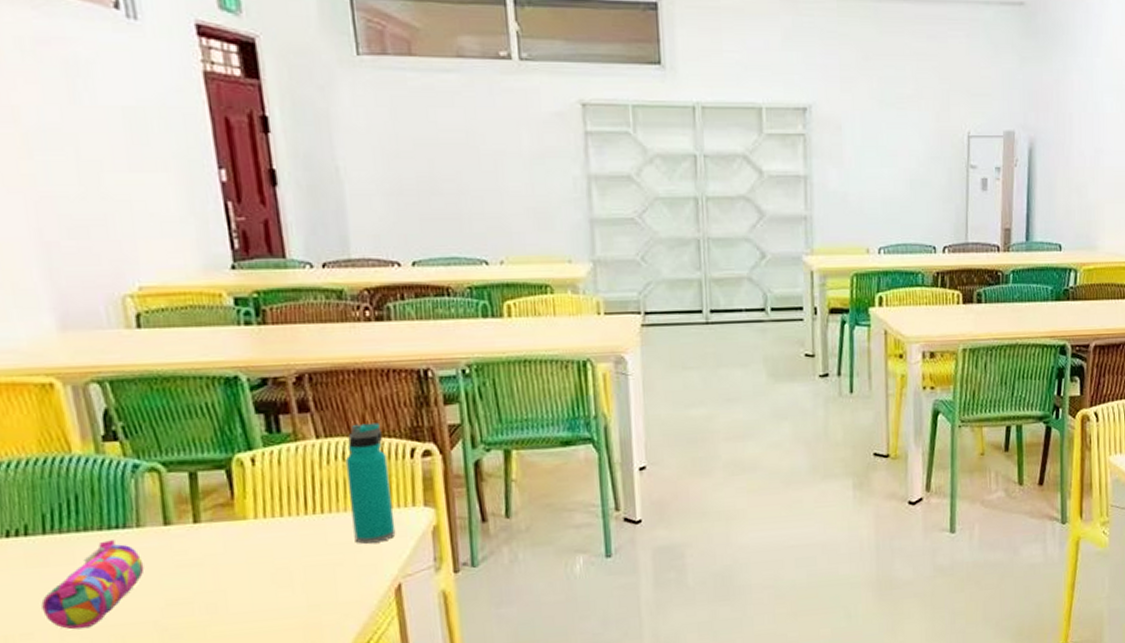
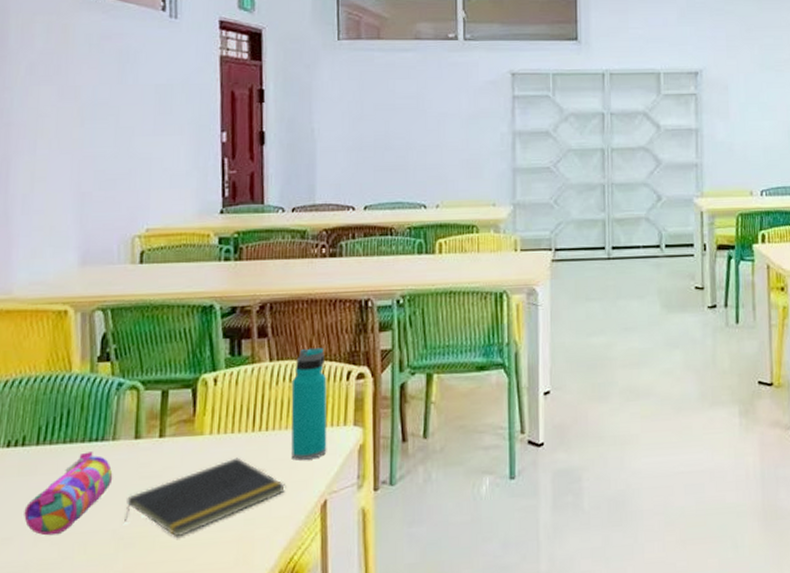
notepad: none [165,542,352,627] -> present [125,457,285,537]

